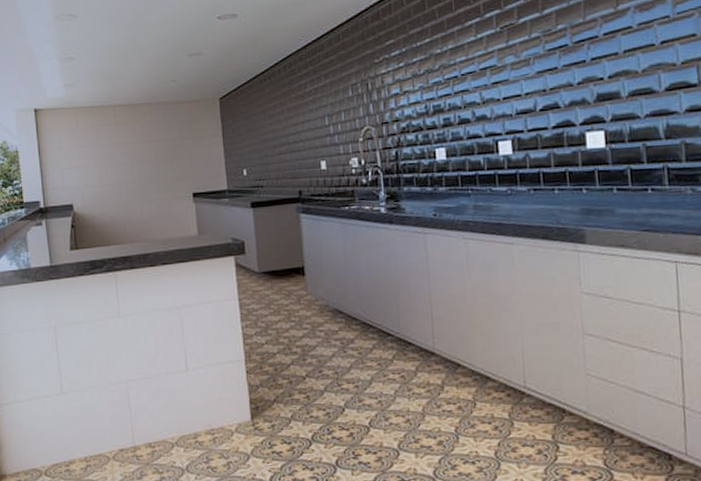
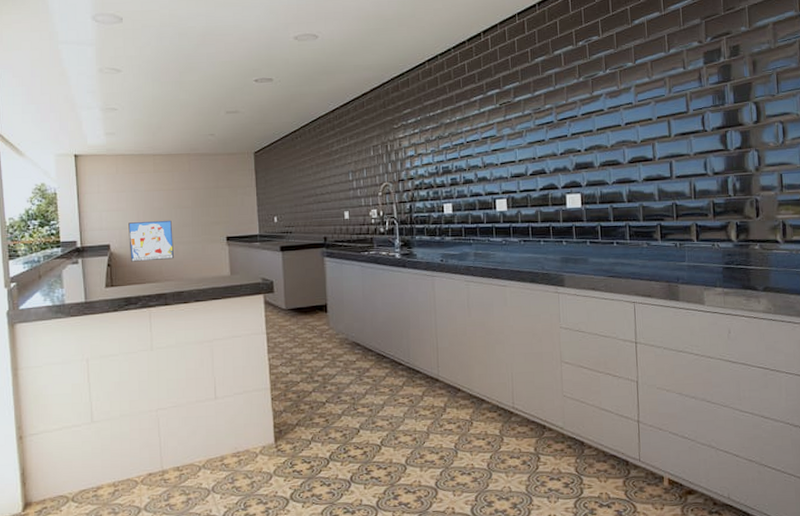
wall art: none [91,176,138,223] -> present [128,220,174,262]

